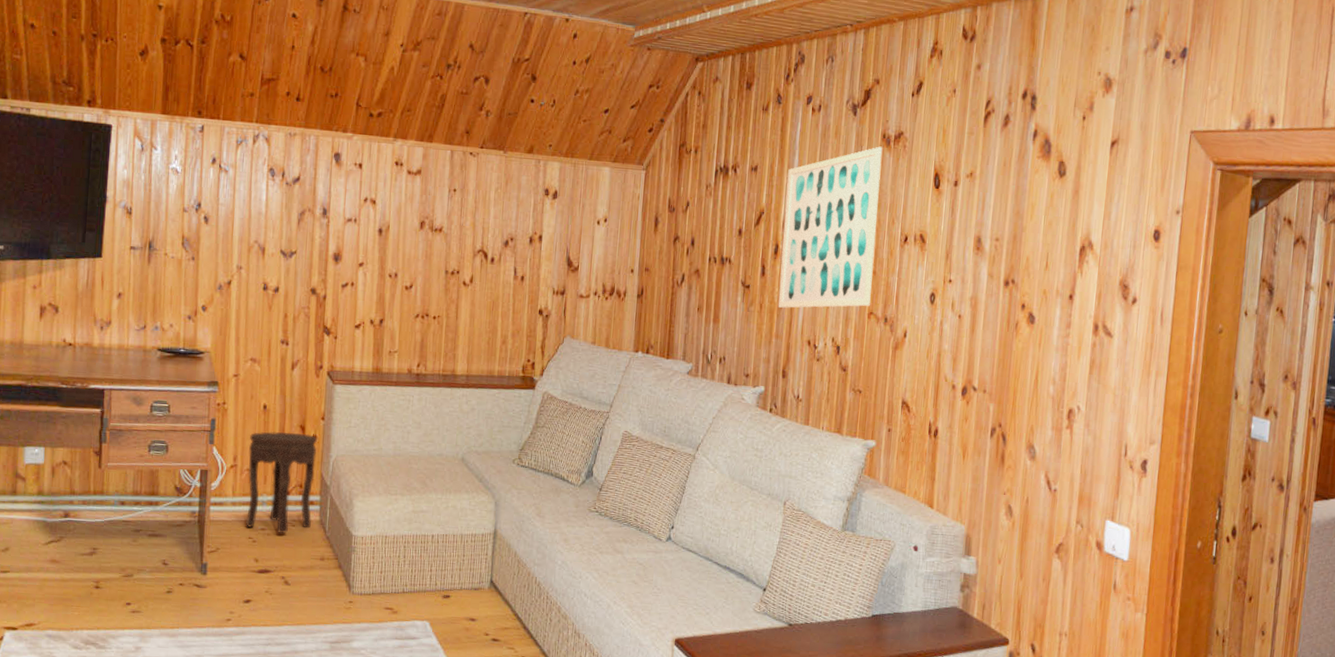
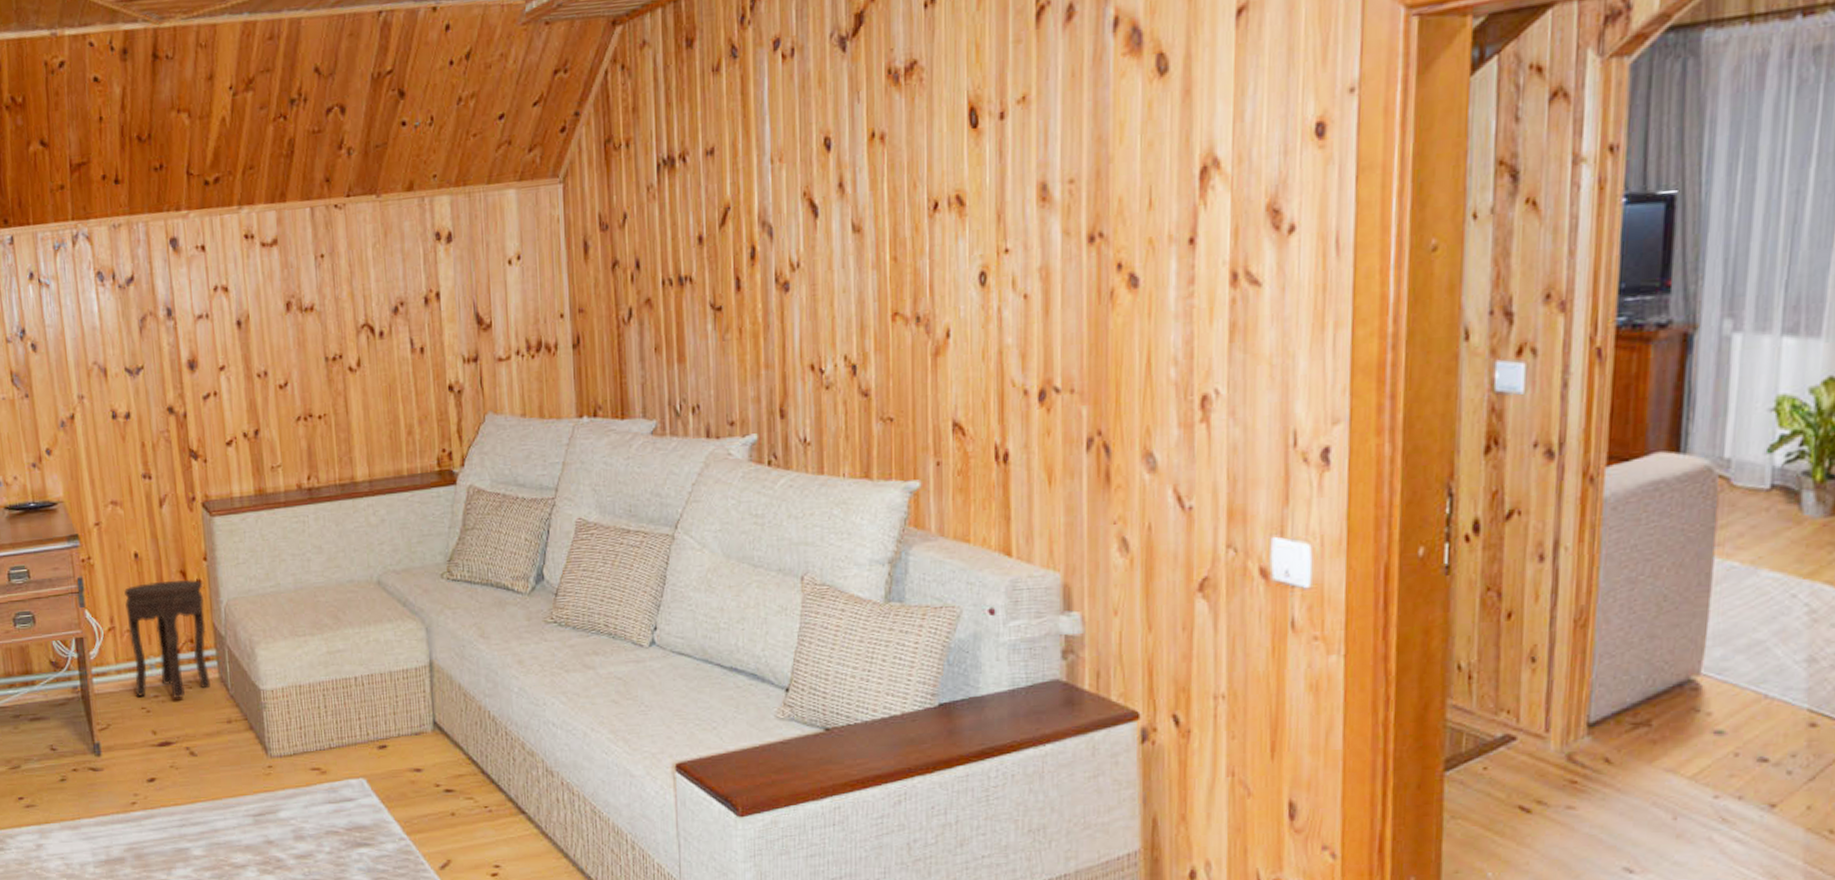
wall art: present [778,146,883,308] -> none [757,86,894,328]

